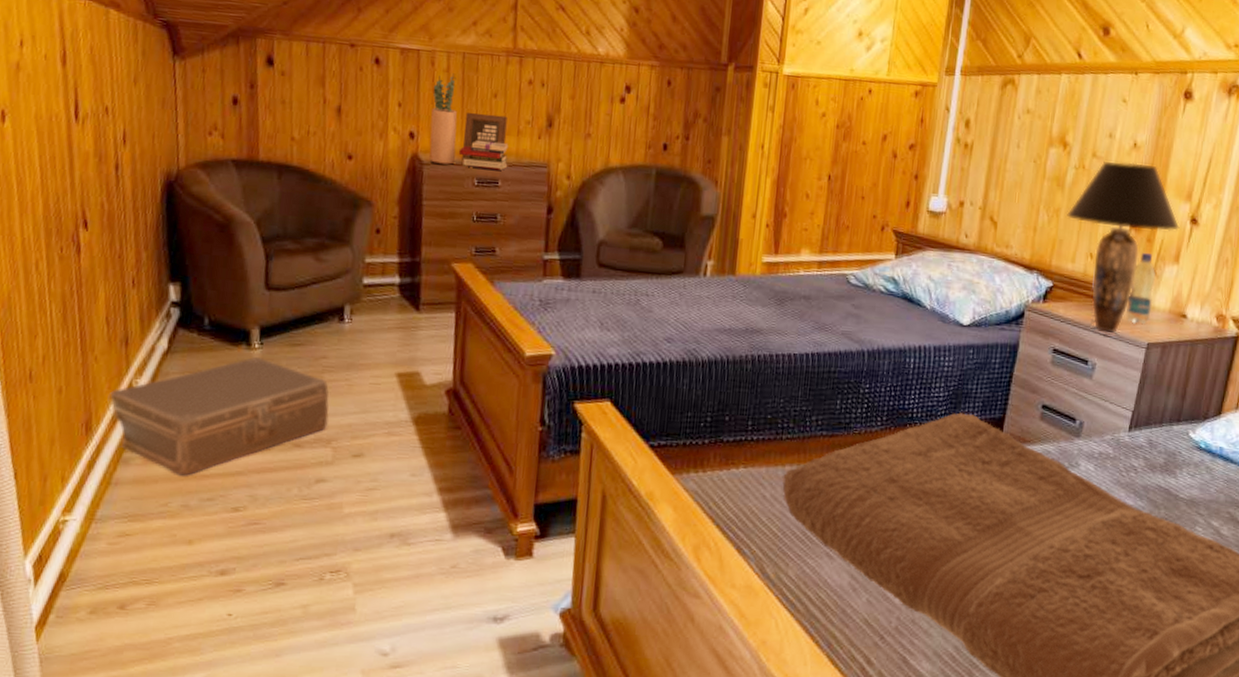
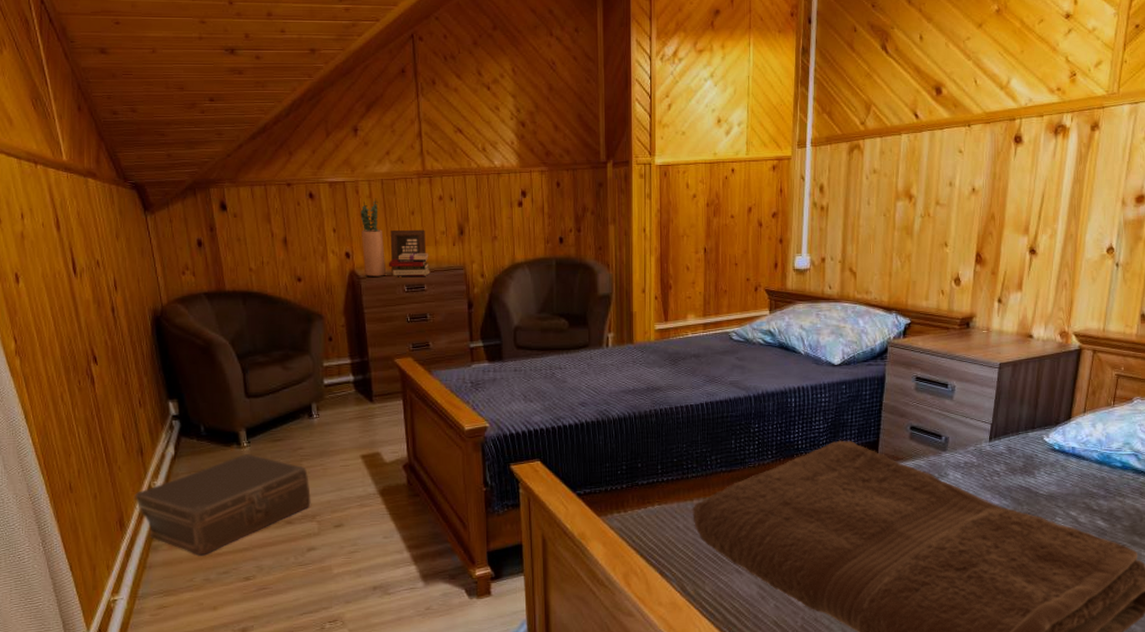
table lamp: present [1067,162,1180,334] -> none [917,206,1020,359]
bottle: present [1125,252,1156,325] -> none [977,284,1002,348]

